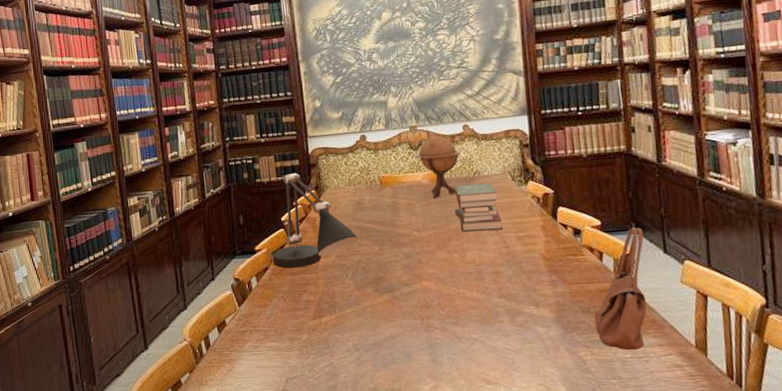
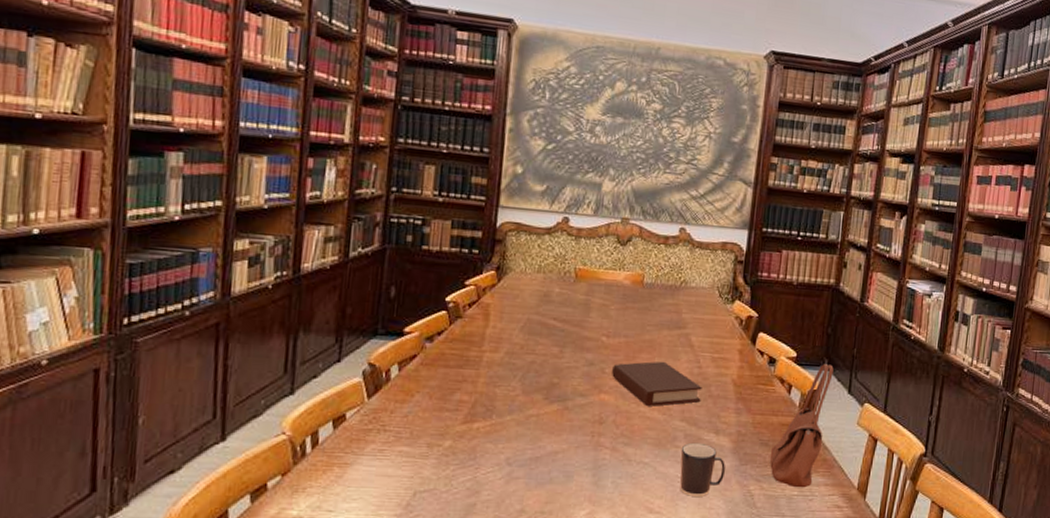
desk lamp: present [272,172,358,268] -> none [424,245,537,360]
globe: present [415,136,461,198] -> none [621,234,672,303]
book: none [428,245,515,288] -> present [612,361,702,406]
books: present [454,182,503,232] -> none [652,292,702,347]
mug: none [505,316,552,367] -> present [680,442,725,498]

